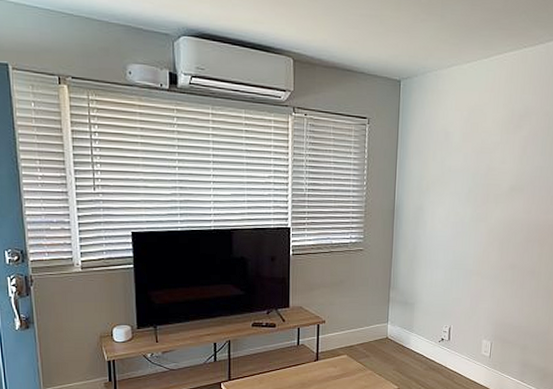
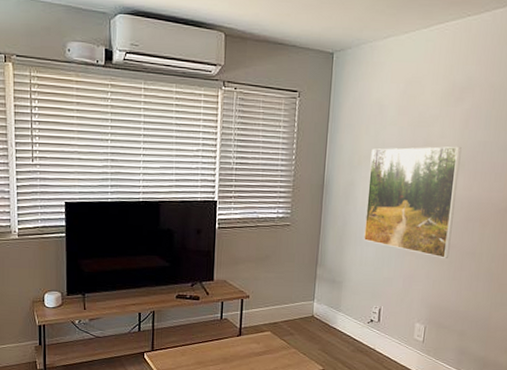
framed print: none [433,171,521,278] -> present [364,146,462,258]

